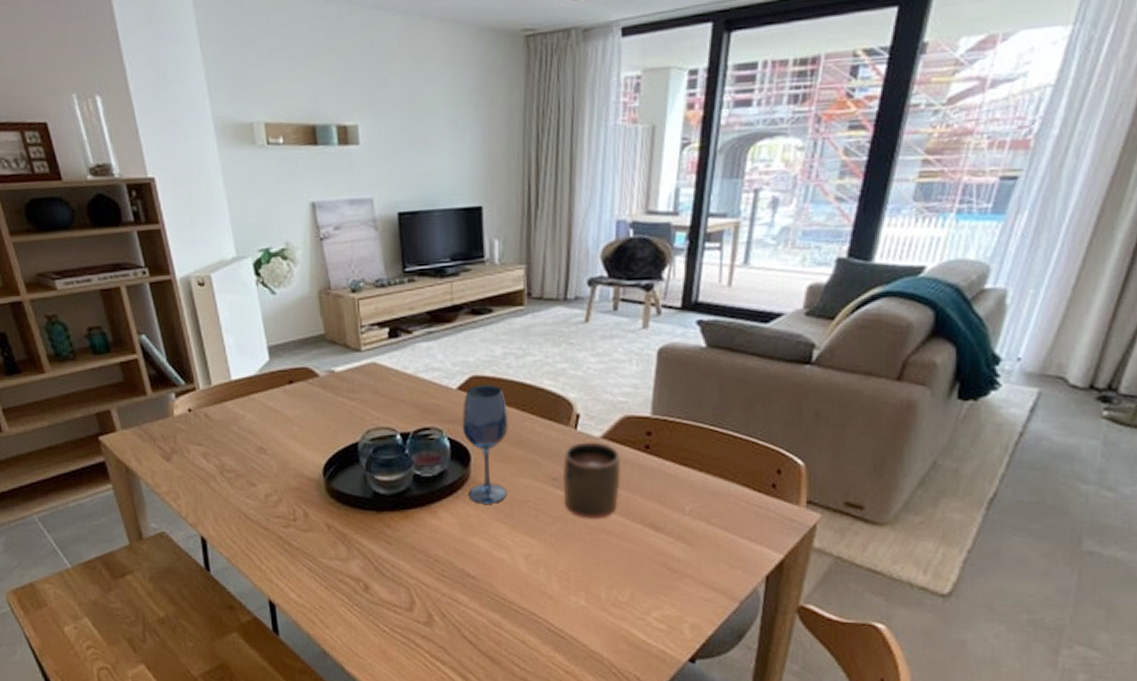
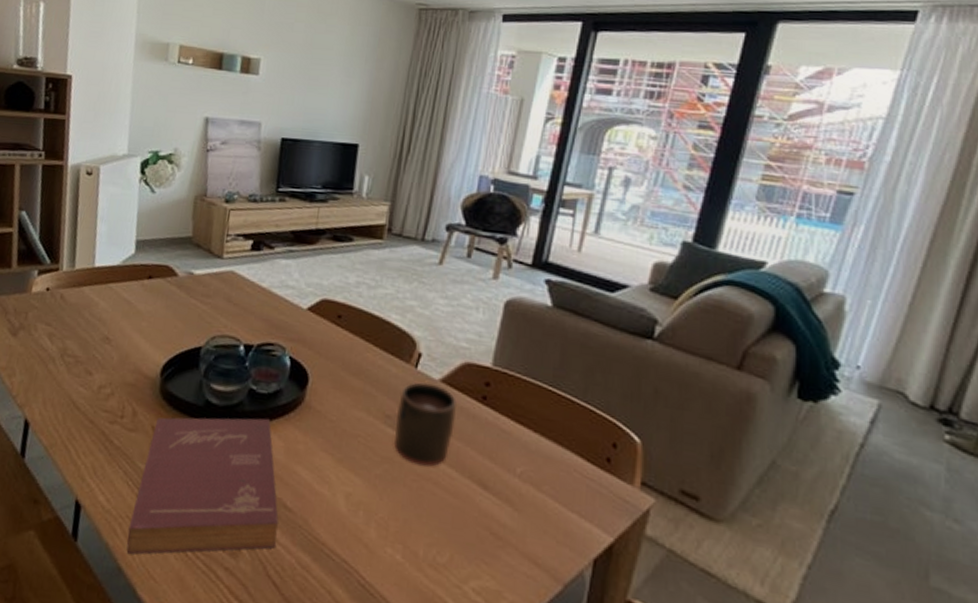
book: none [324,499,467,639] -> present [126,417,279,555]
wineglass: present [461,384,509,504] -> none [299,308,353,433]

